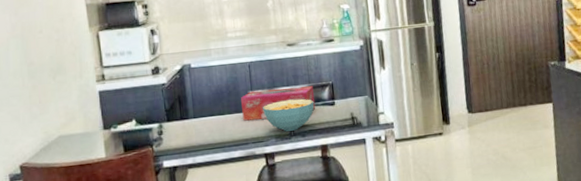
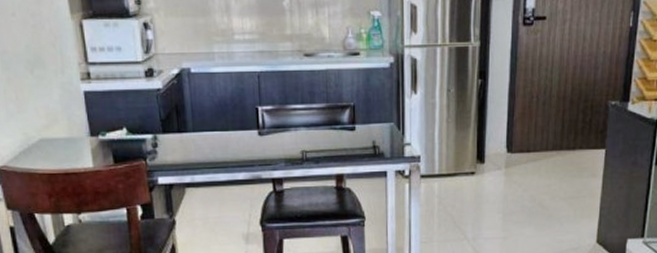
tissue box: present [241,86,316,121] -> none [248,105,333,140]
cereal bowl: present [262,98,315,132] -> none [271,120,332,156]

